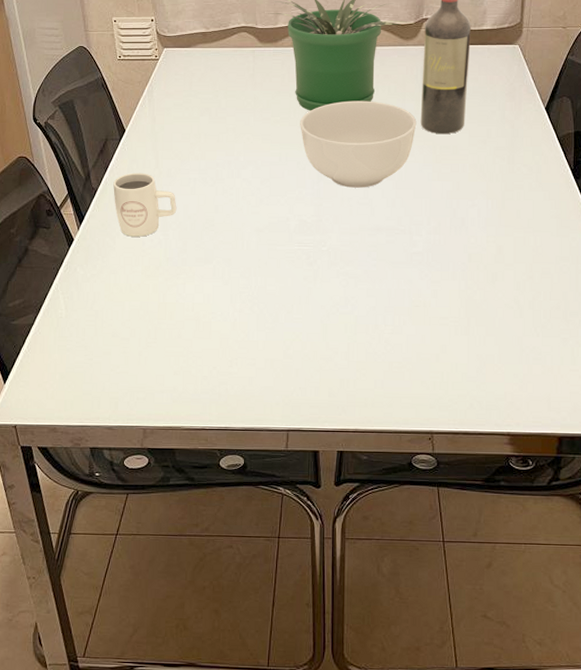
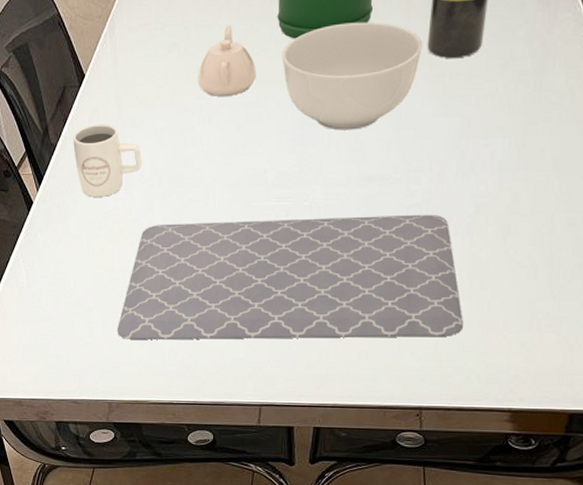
placemat: none [153,261,464,369] -> present [117,214,463,340]
teapot: none [227,96,278,155] -> present [197,25,257,97]

